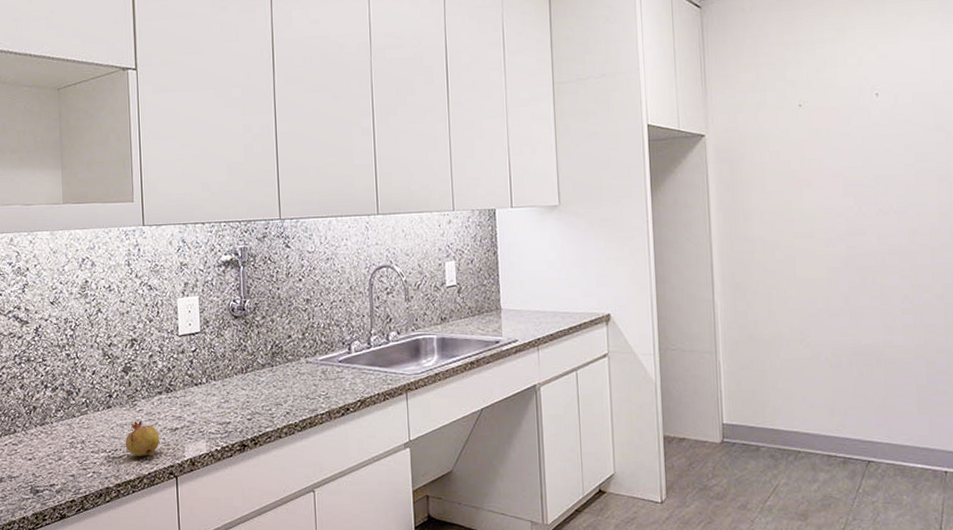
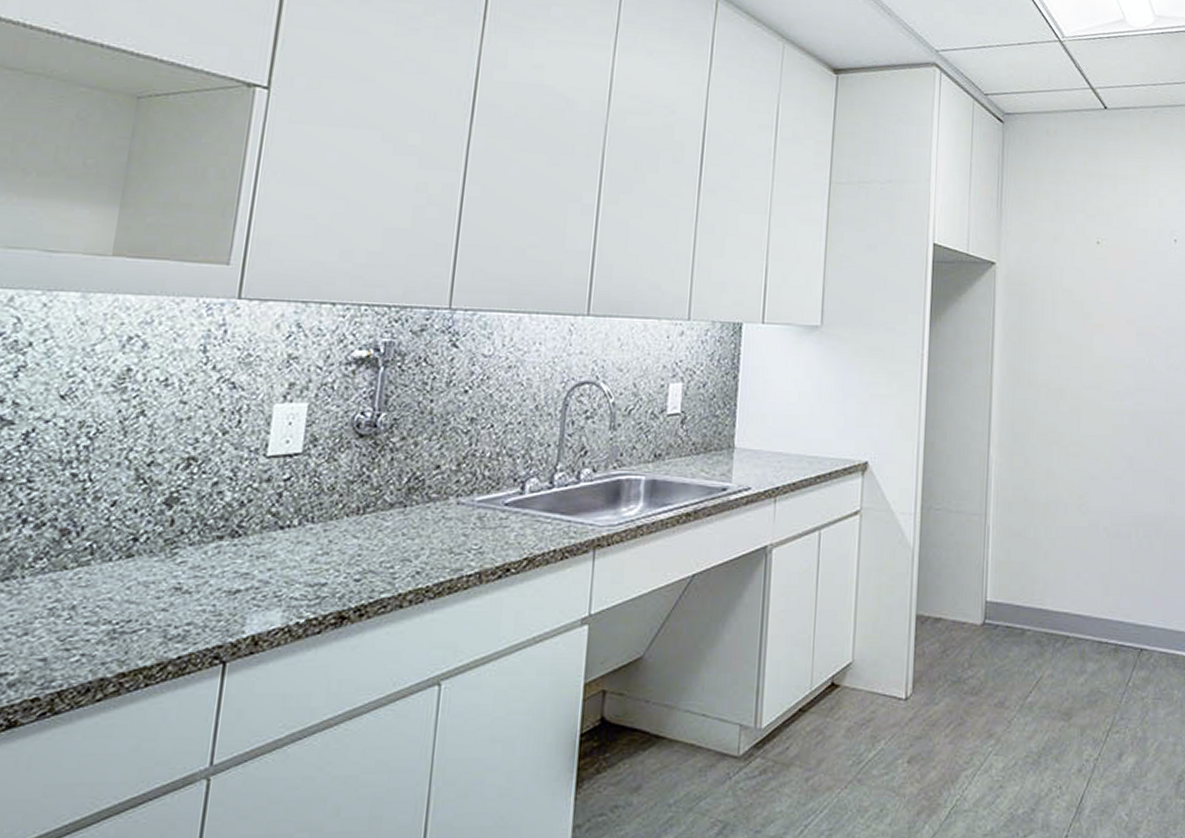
fruit: present [125,420,160,458] -> none [146,577,208,634]

